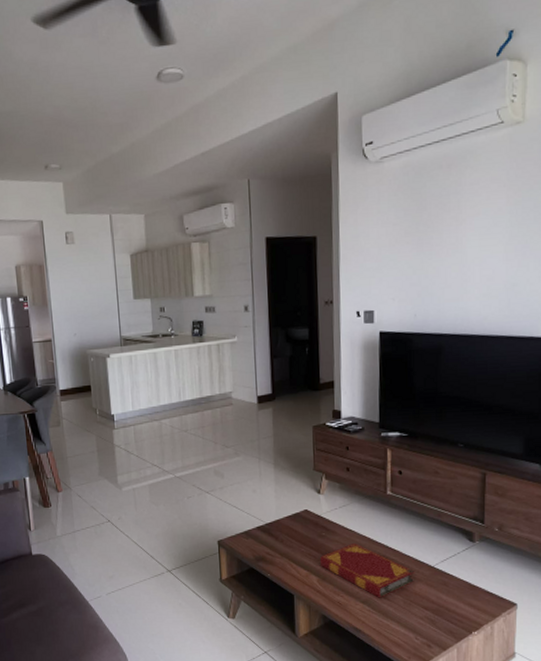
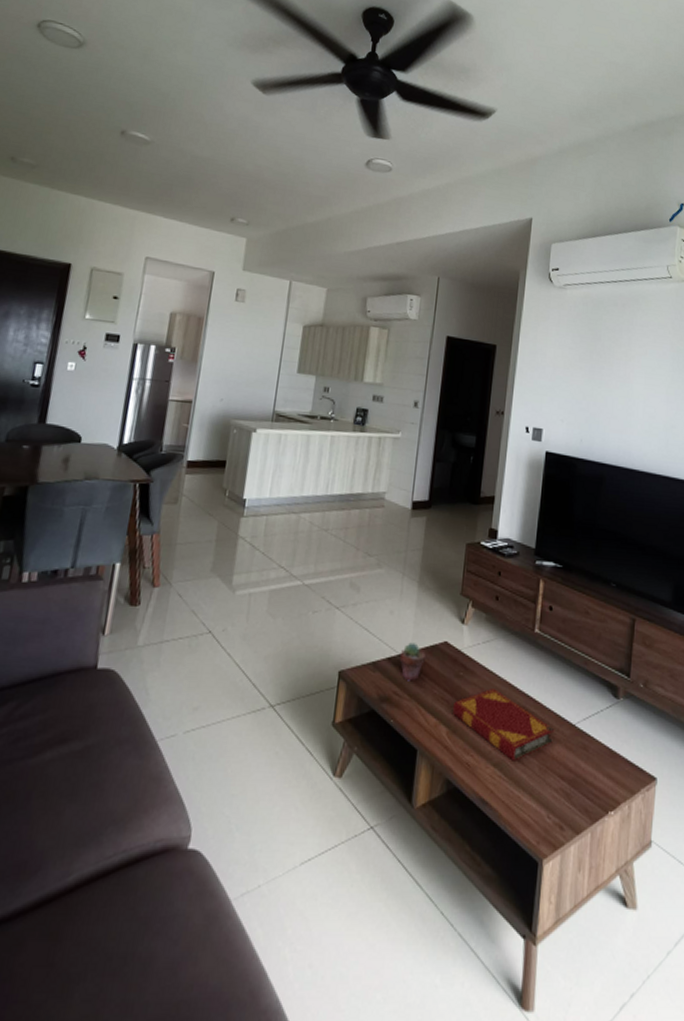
potted succulent: none [267,513,290,544] -> present [399,642,426,681]

